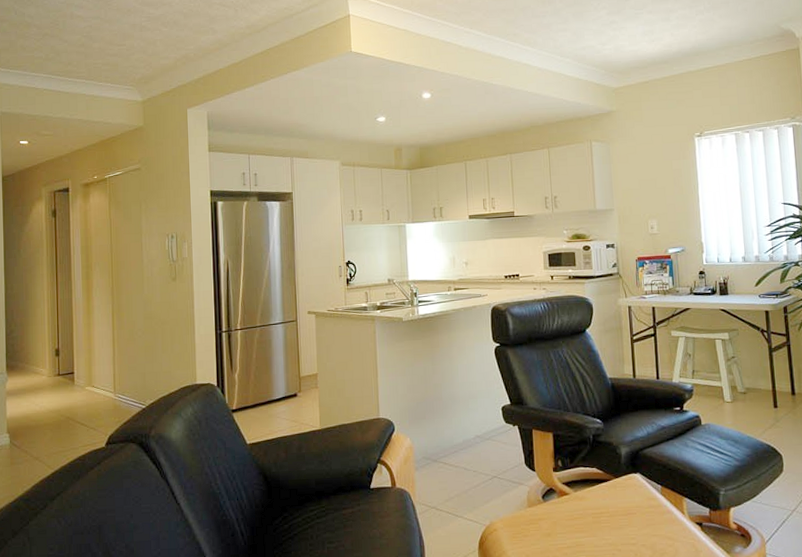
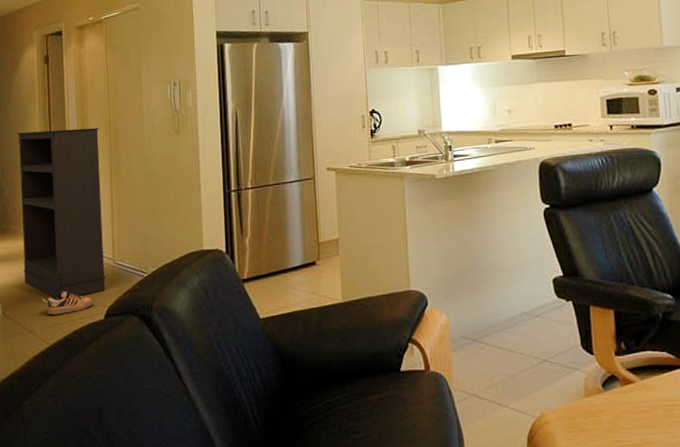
bookshelf: none [25,275,108,428] -> present [16,127,106,298]
shoe: none [48,421,96,444] -> present [42,290,94,315]

